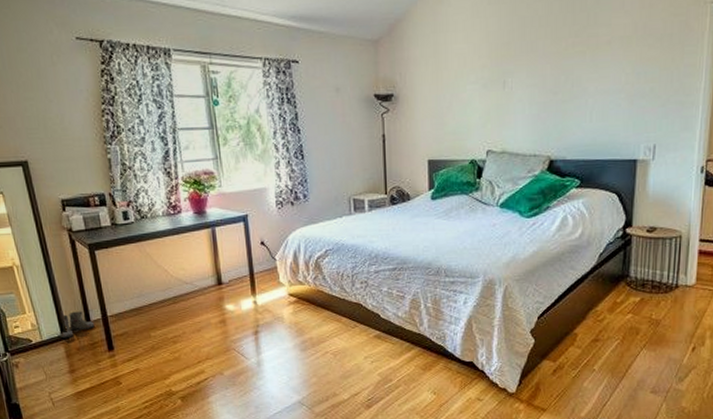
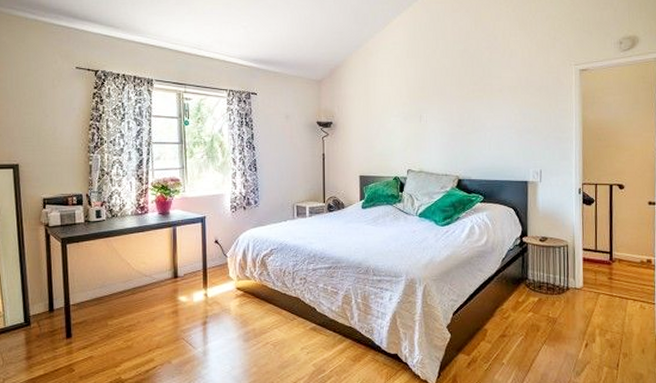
boots: present [59,311,95,339] -> none [23,300,57,326]

